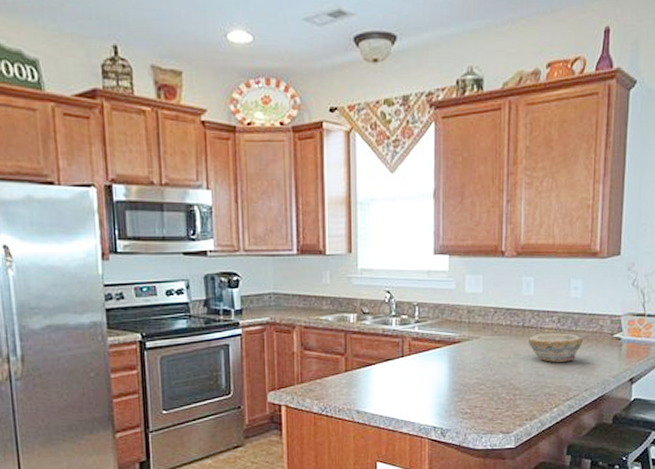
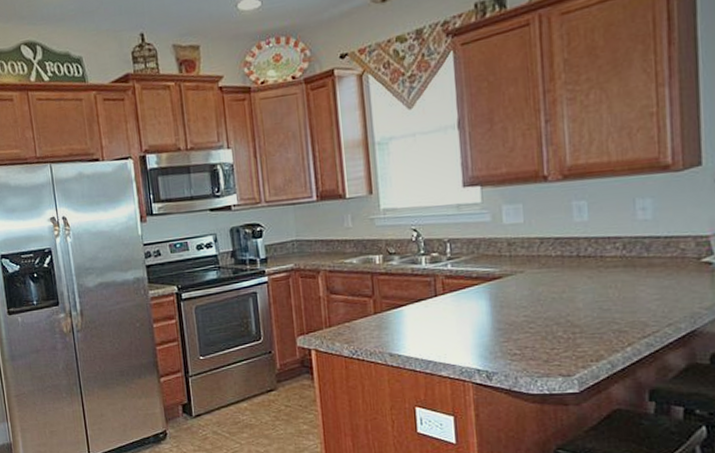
bowl: present [527,333,583,362] -> none [585,260,659,295]

